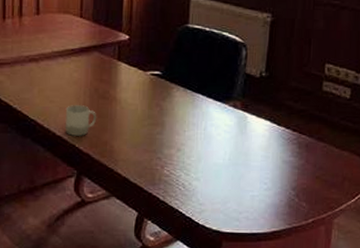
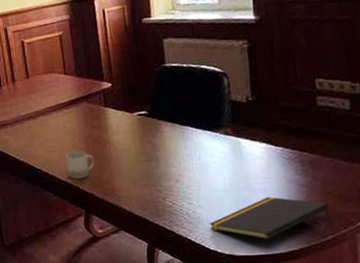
notepad: none [202,176,315,219] -> present [209,197,330,240]

